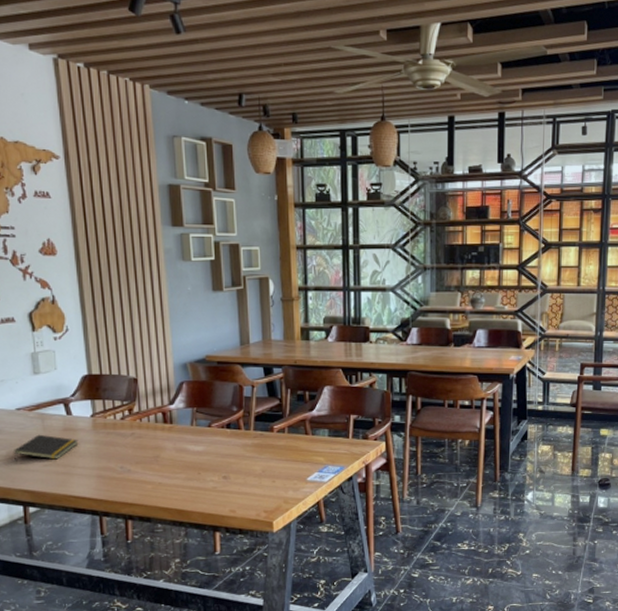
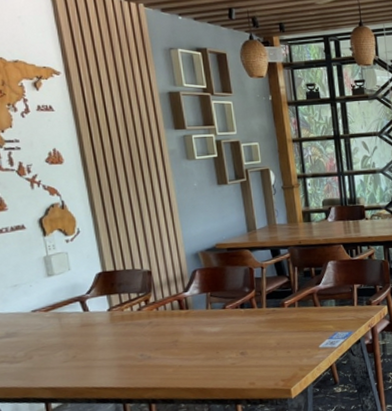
notepad: present [14,434,79,462] -> none [32,332,97,362]

